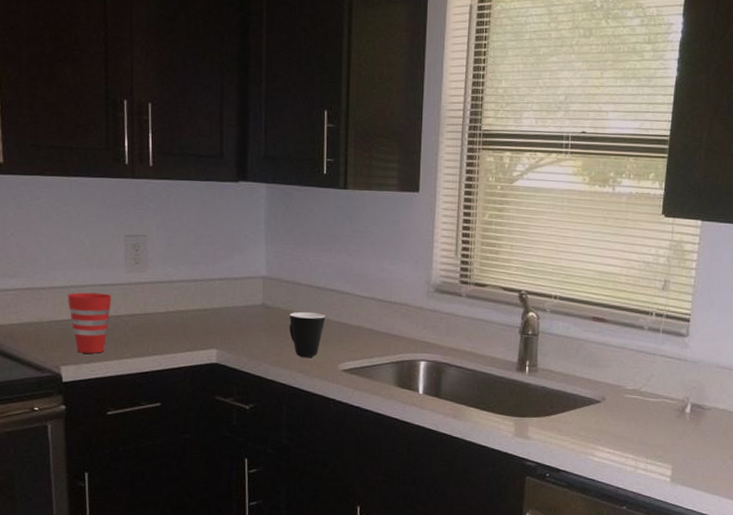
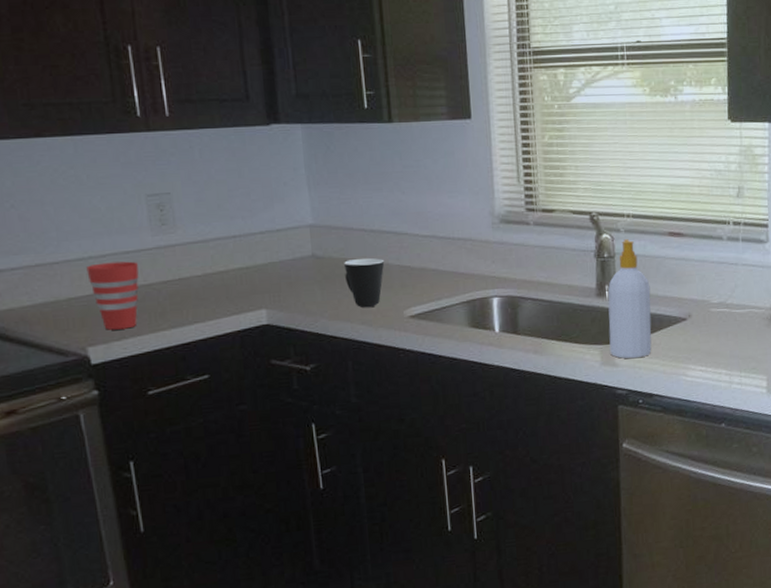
soap bottle: none [524,319,569,434] -> present [607,239,652,359]

